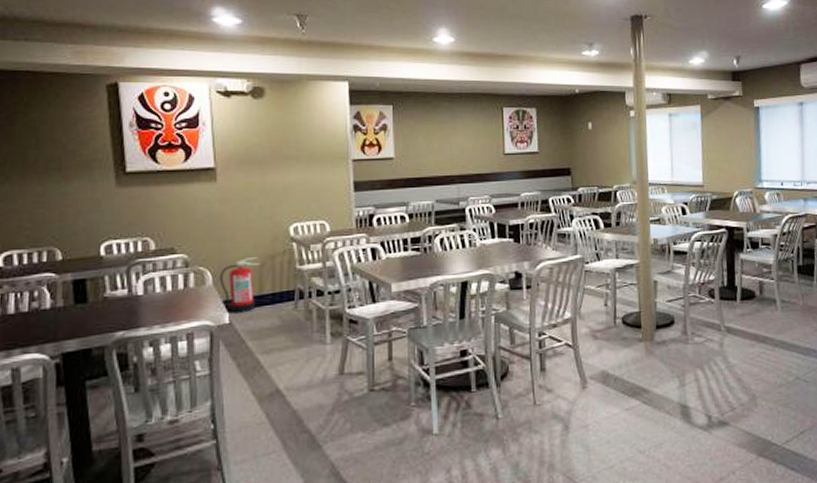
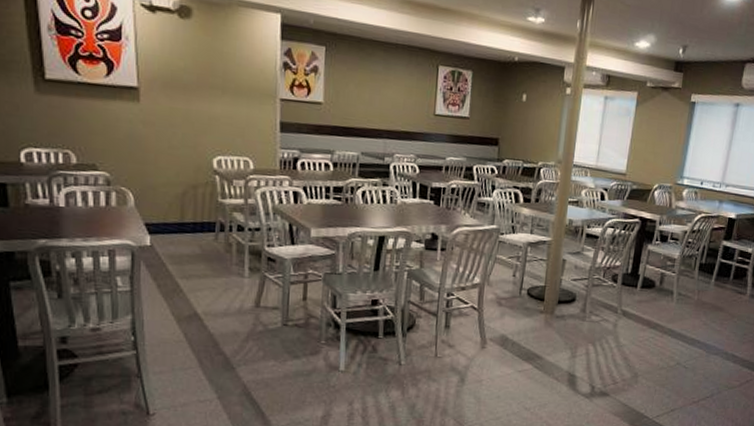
fire extinguisher: present [219,256,262,314] -> none [141,183,184,238]

